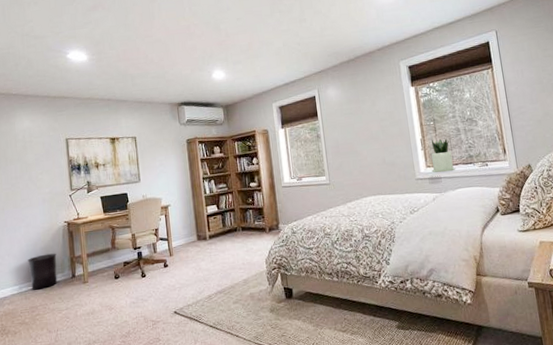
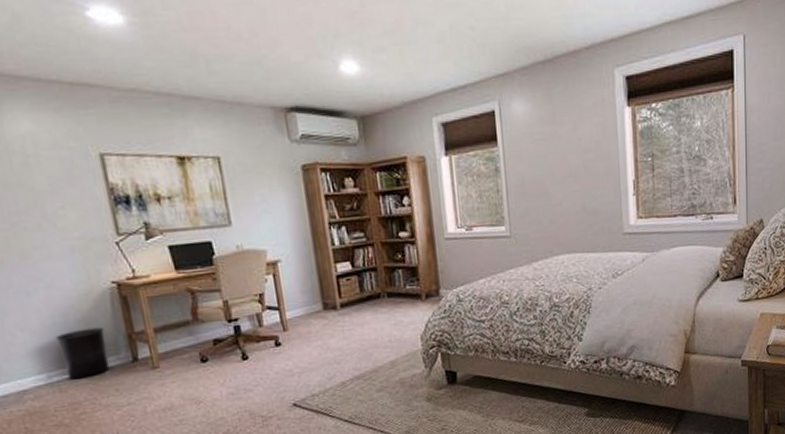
planter: present [431,138,456,173] -> none [644,180,674,227]

